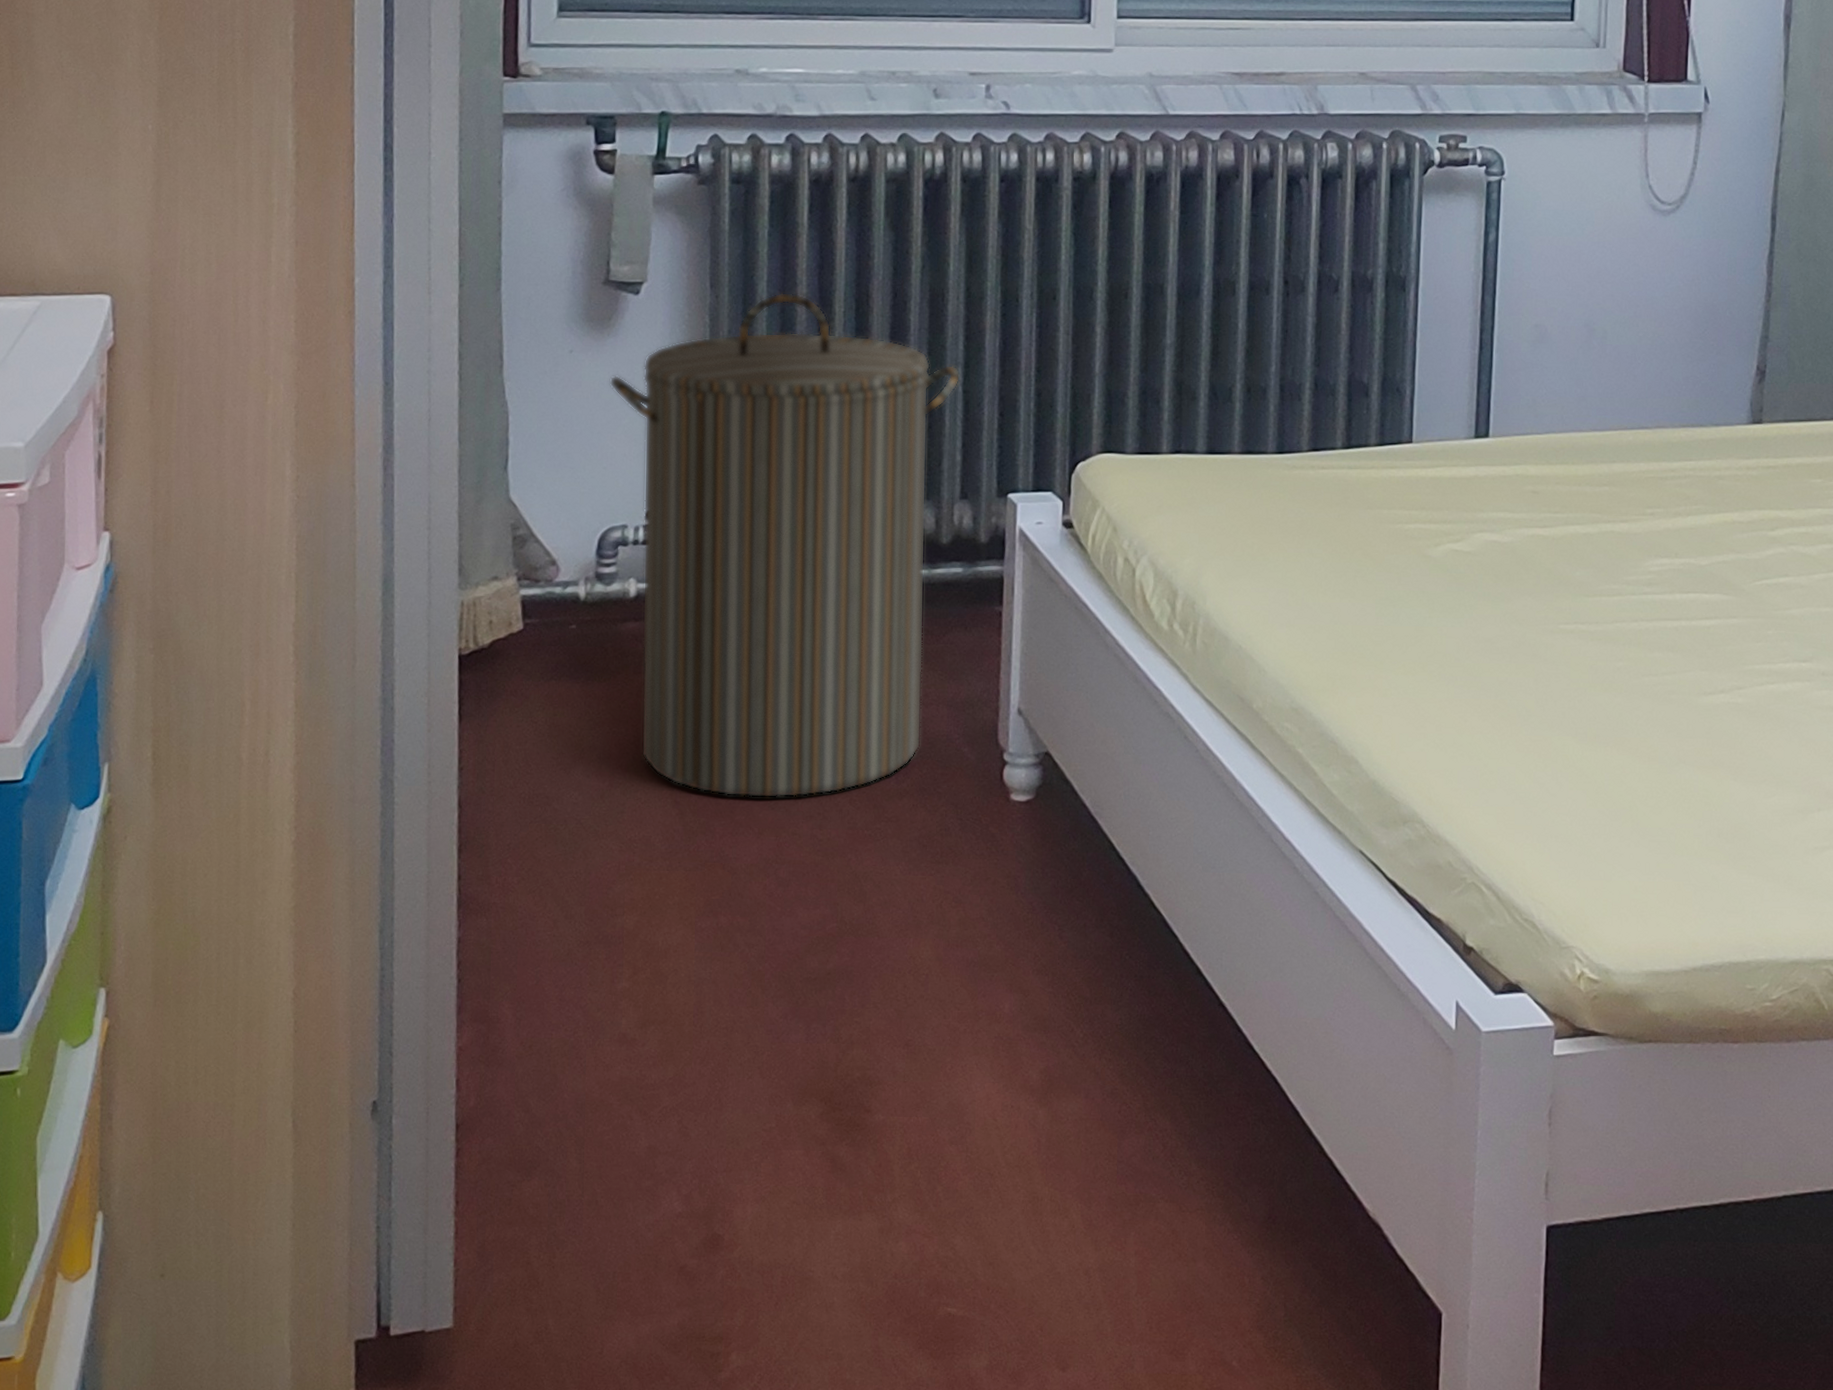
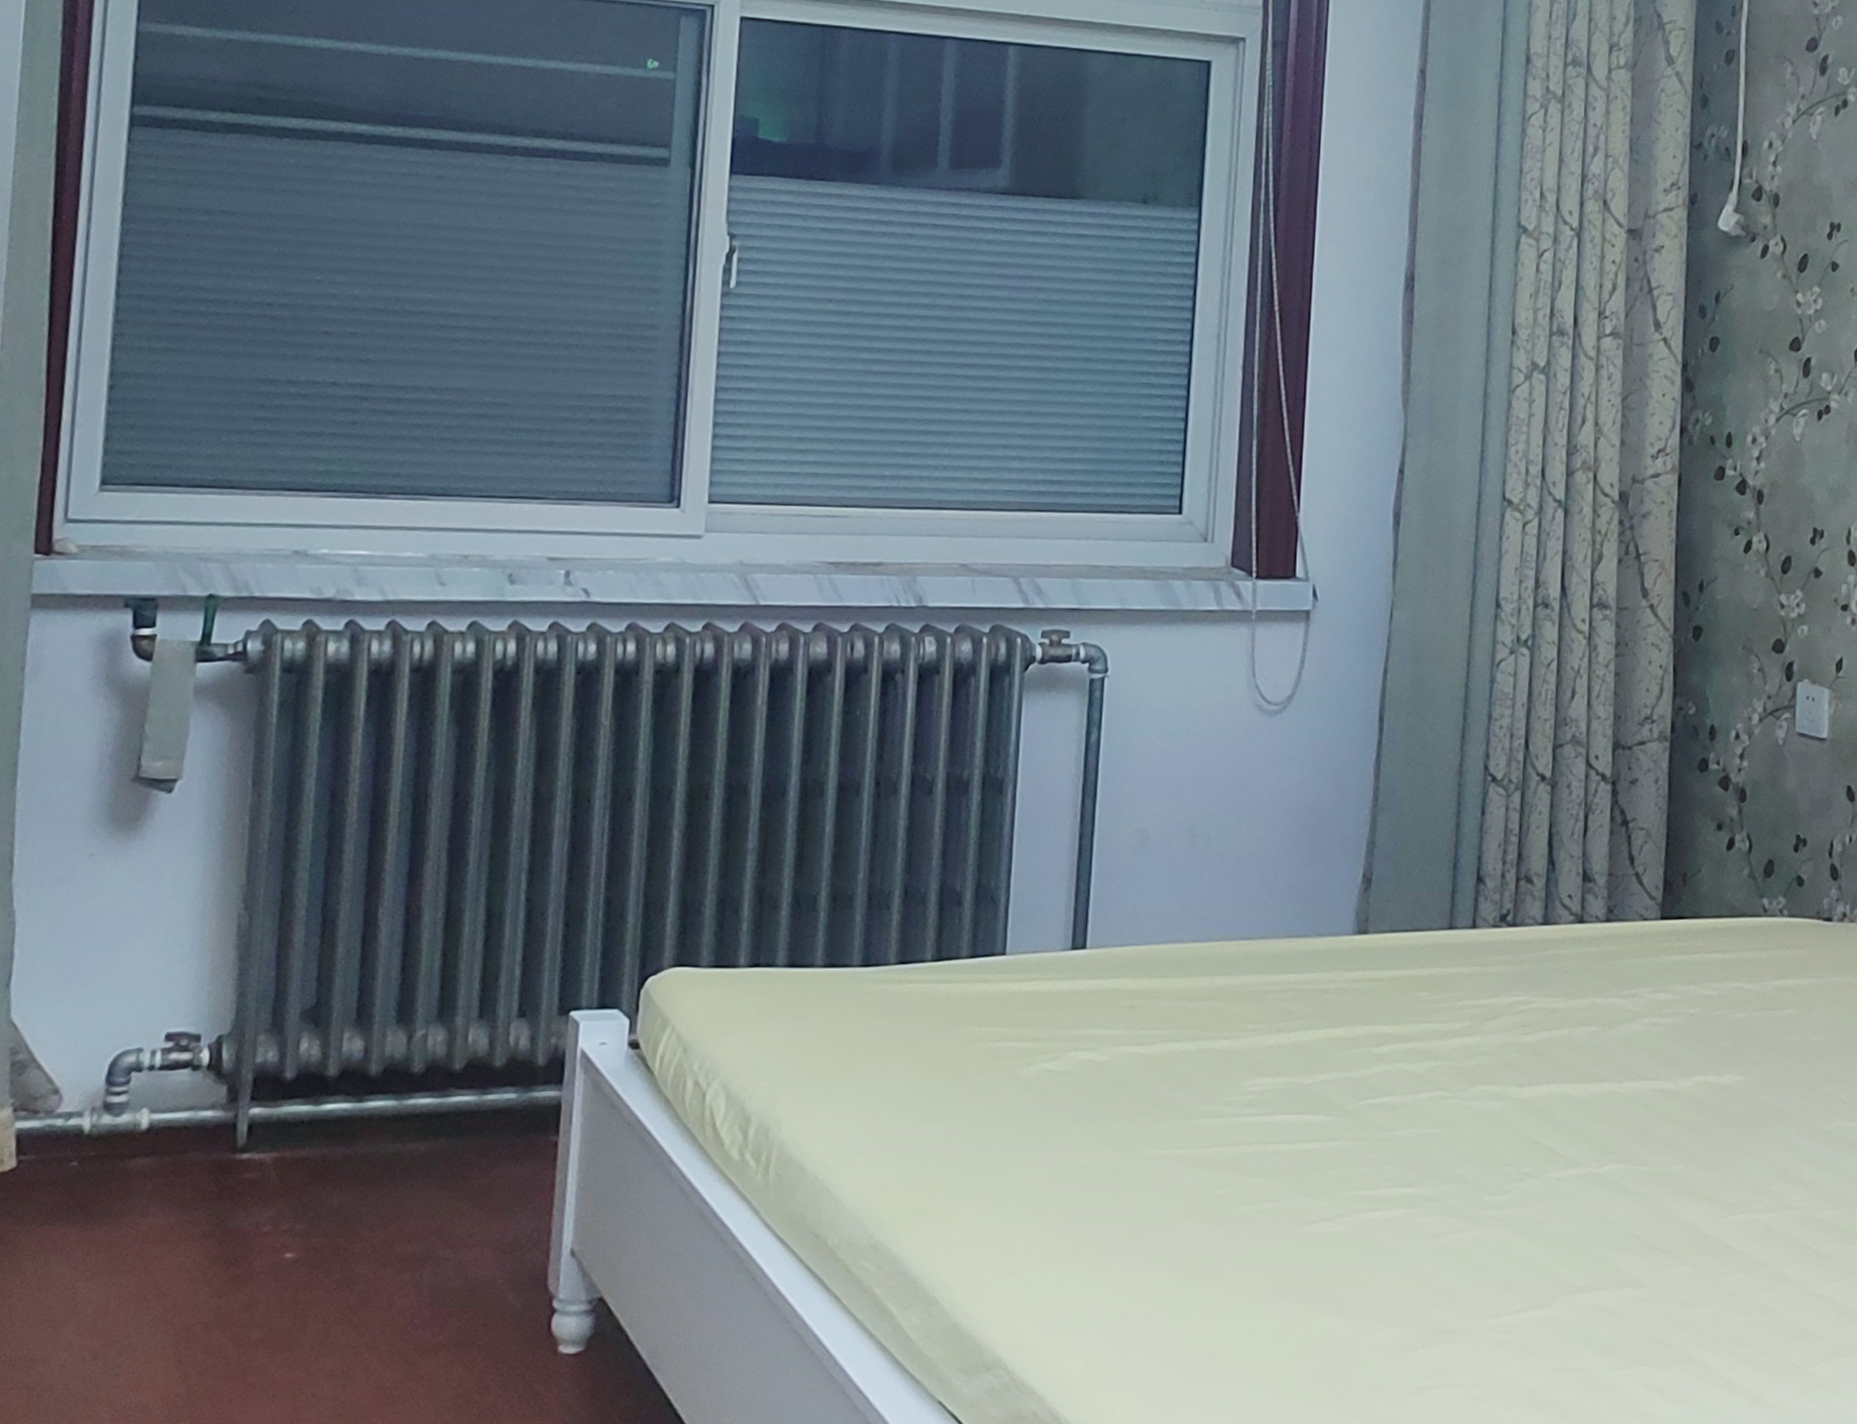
laundry hamper: present [609,292,961,798] -> none [132,791,524,1356]

